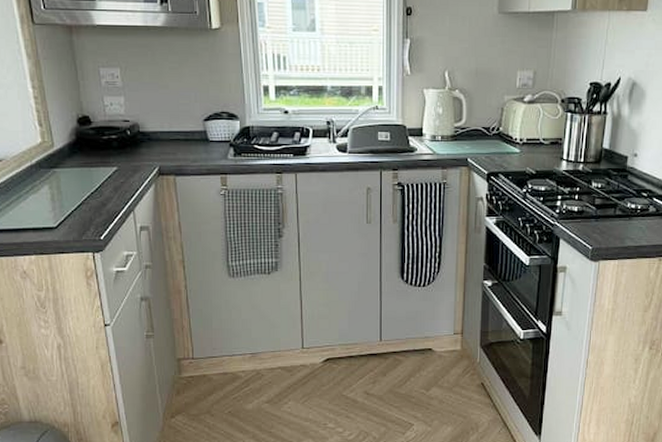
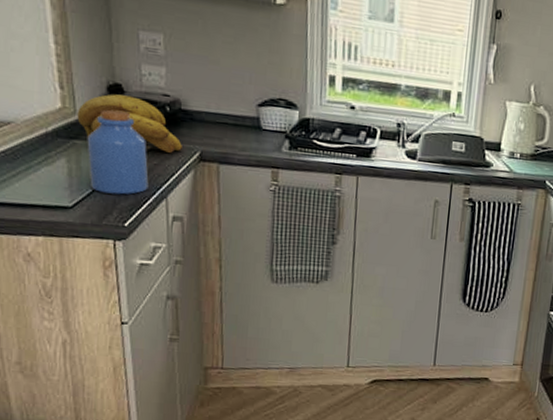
banana bunch: none [55,125,143,172] -> present [77,94,182,154]
jar: none [64,139,118,212] -> present [87,109,149,195]

